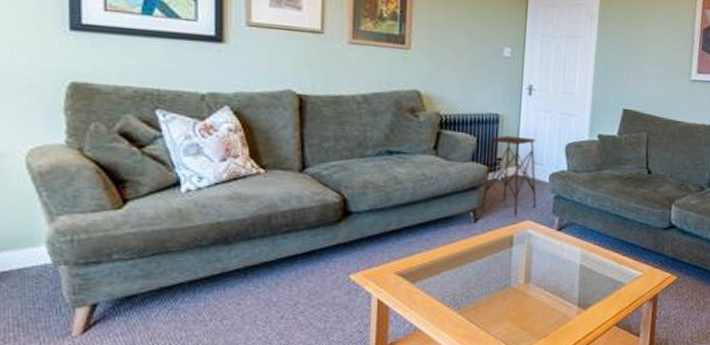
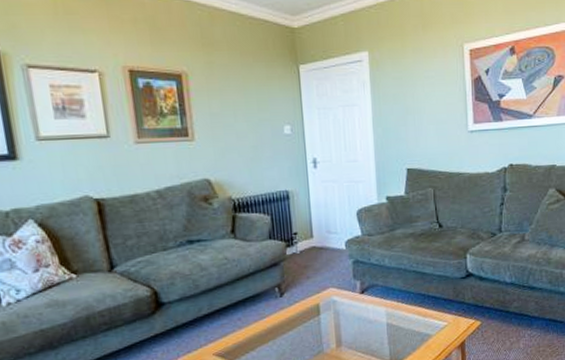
side table: present [481,135,537,216] -> none [283,209,337,286]

